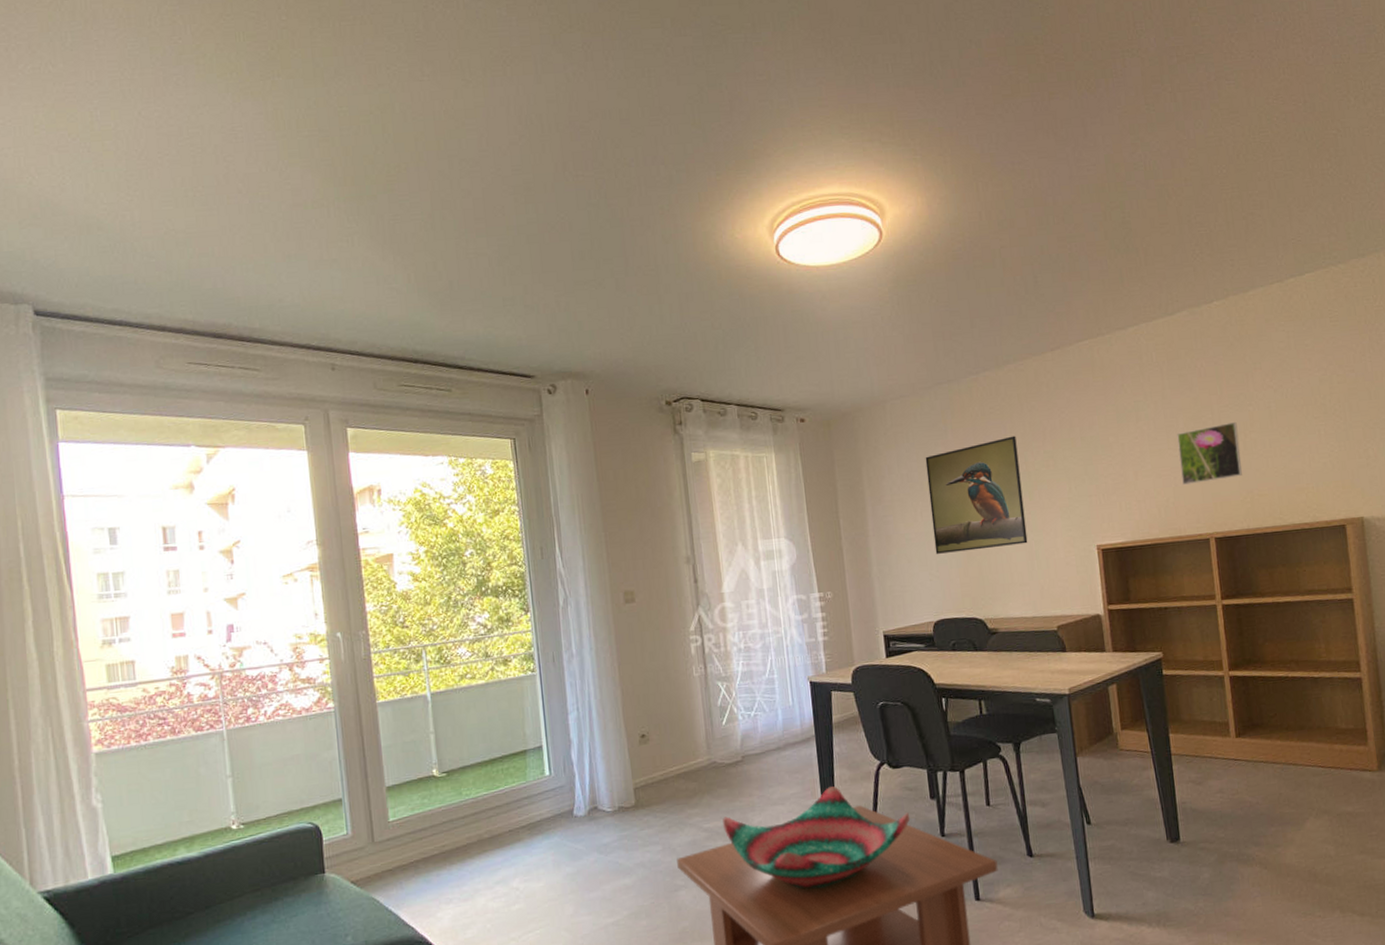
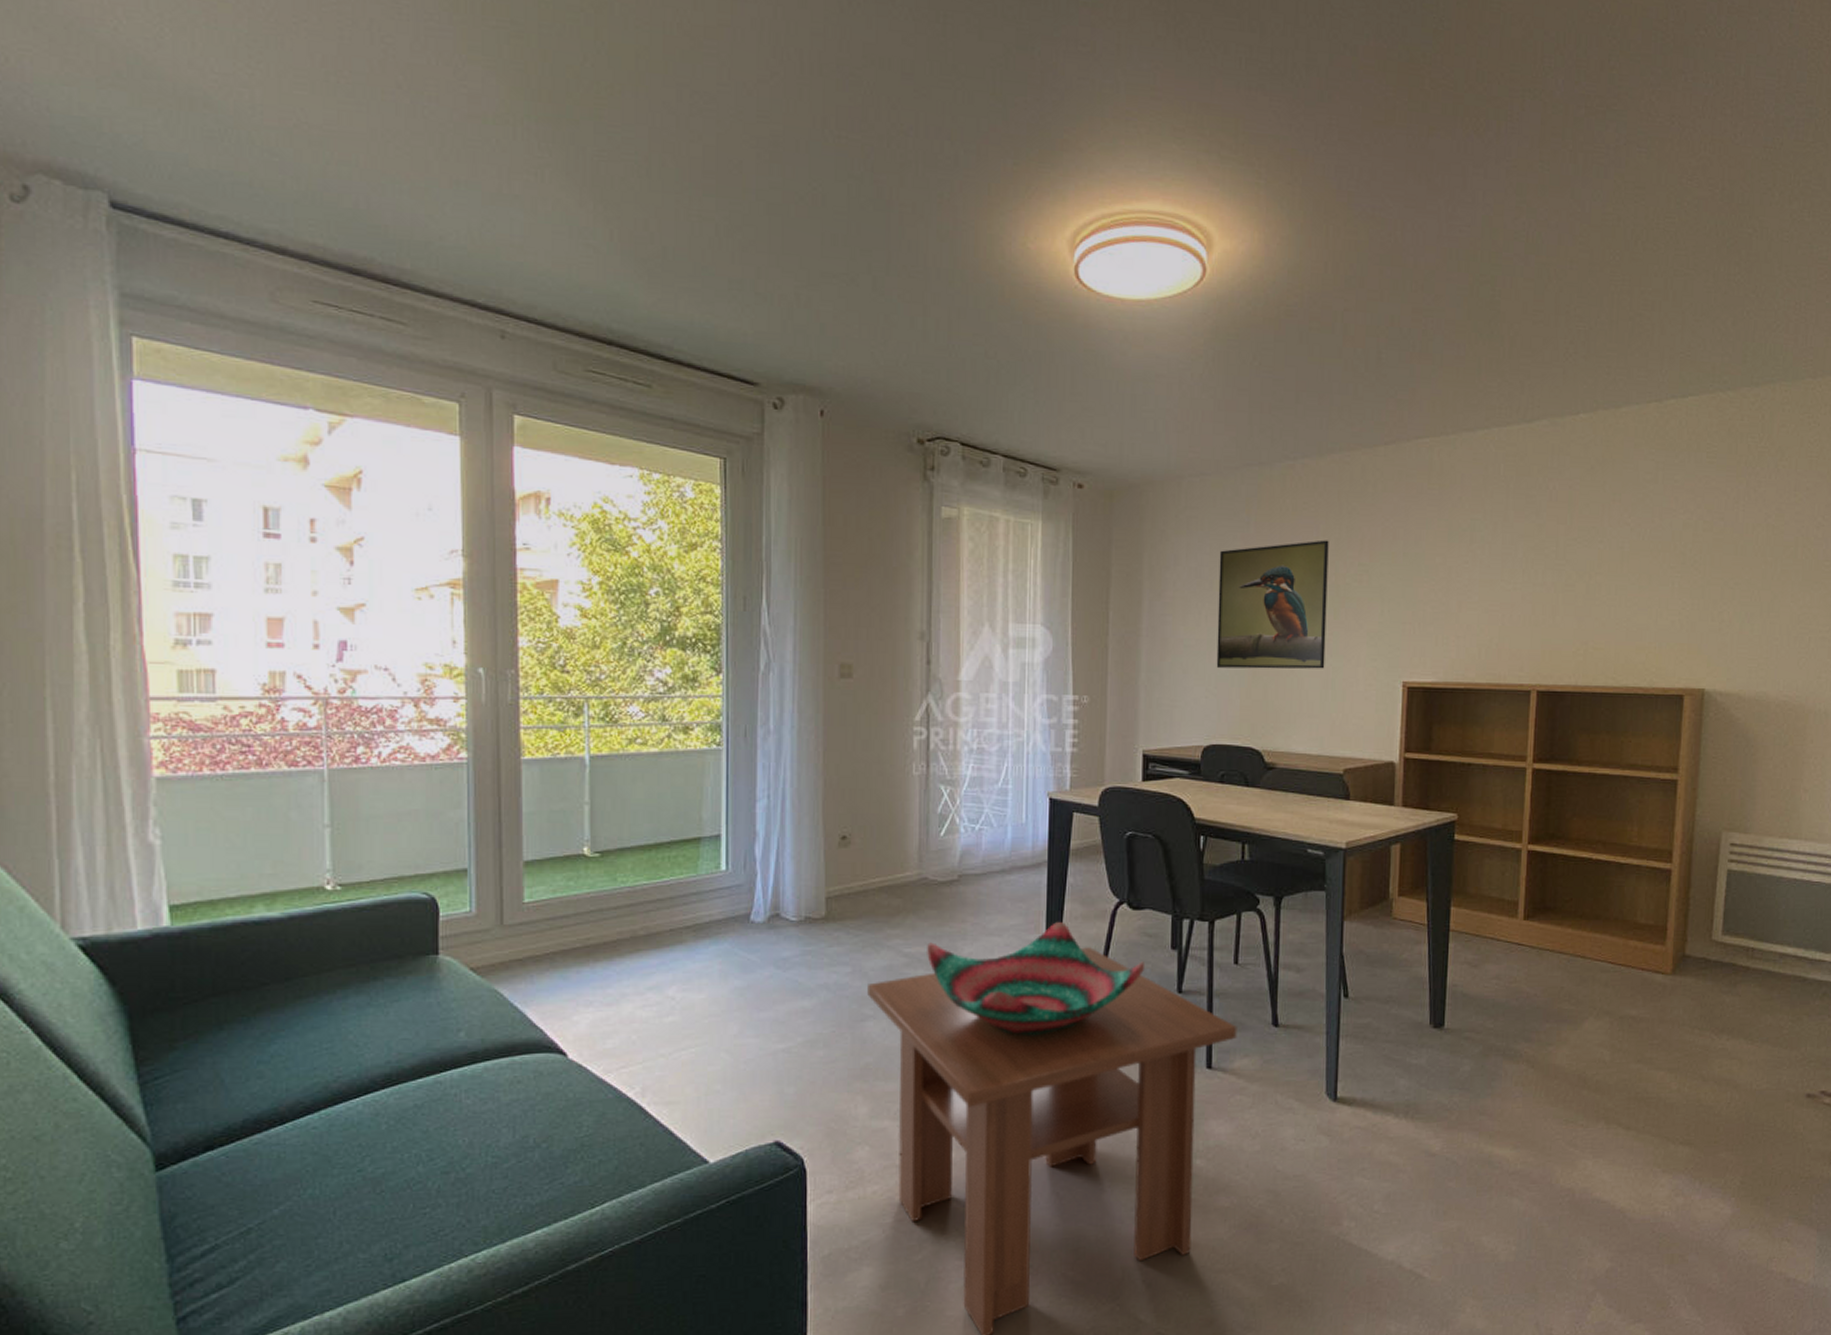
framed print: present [1177,421,1242,485] -> none [1511,559,1583,625]

